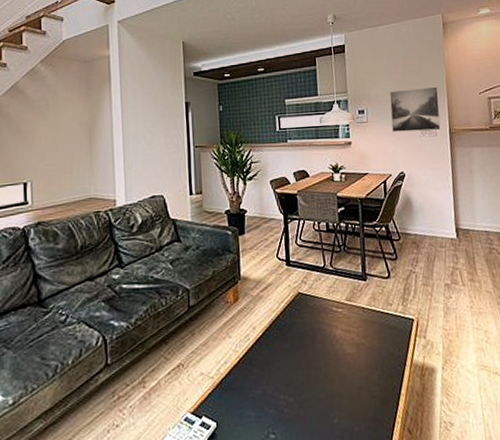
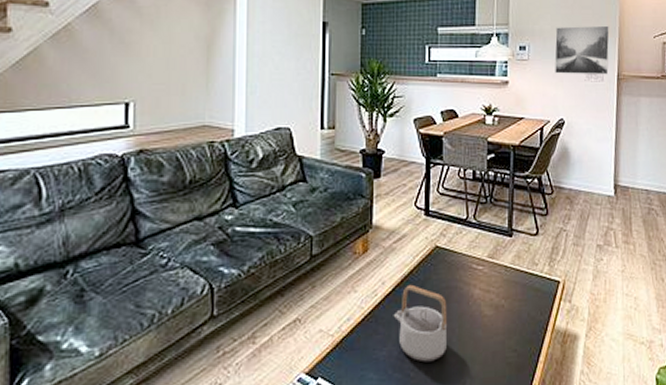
teapot: none [265,328,316,399] -> present [393,284,448,363]

